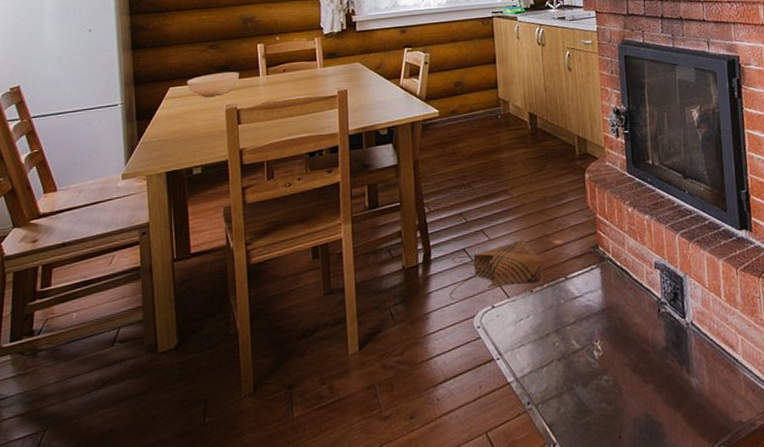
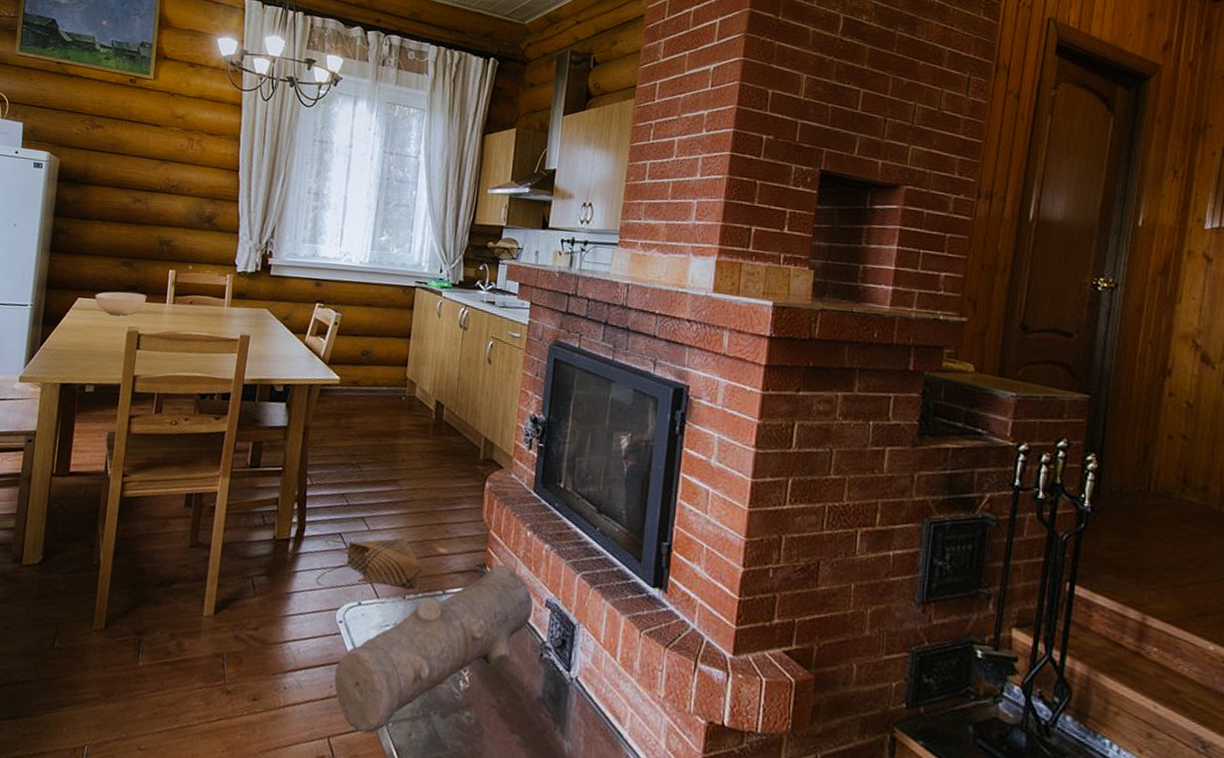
decorative log: none [482,241,645,420] -> present [334,564,533,734]

